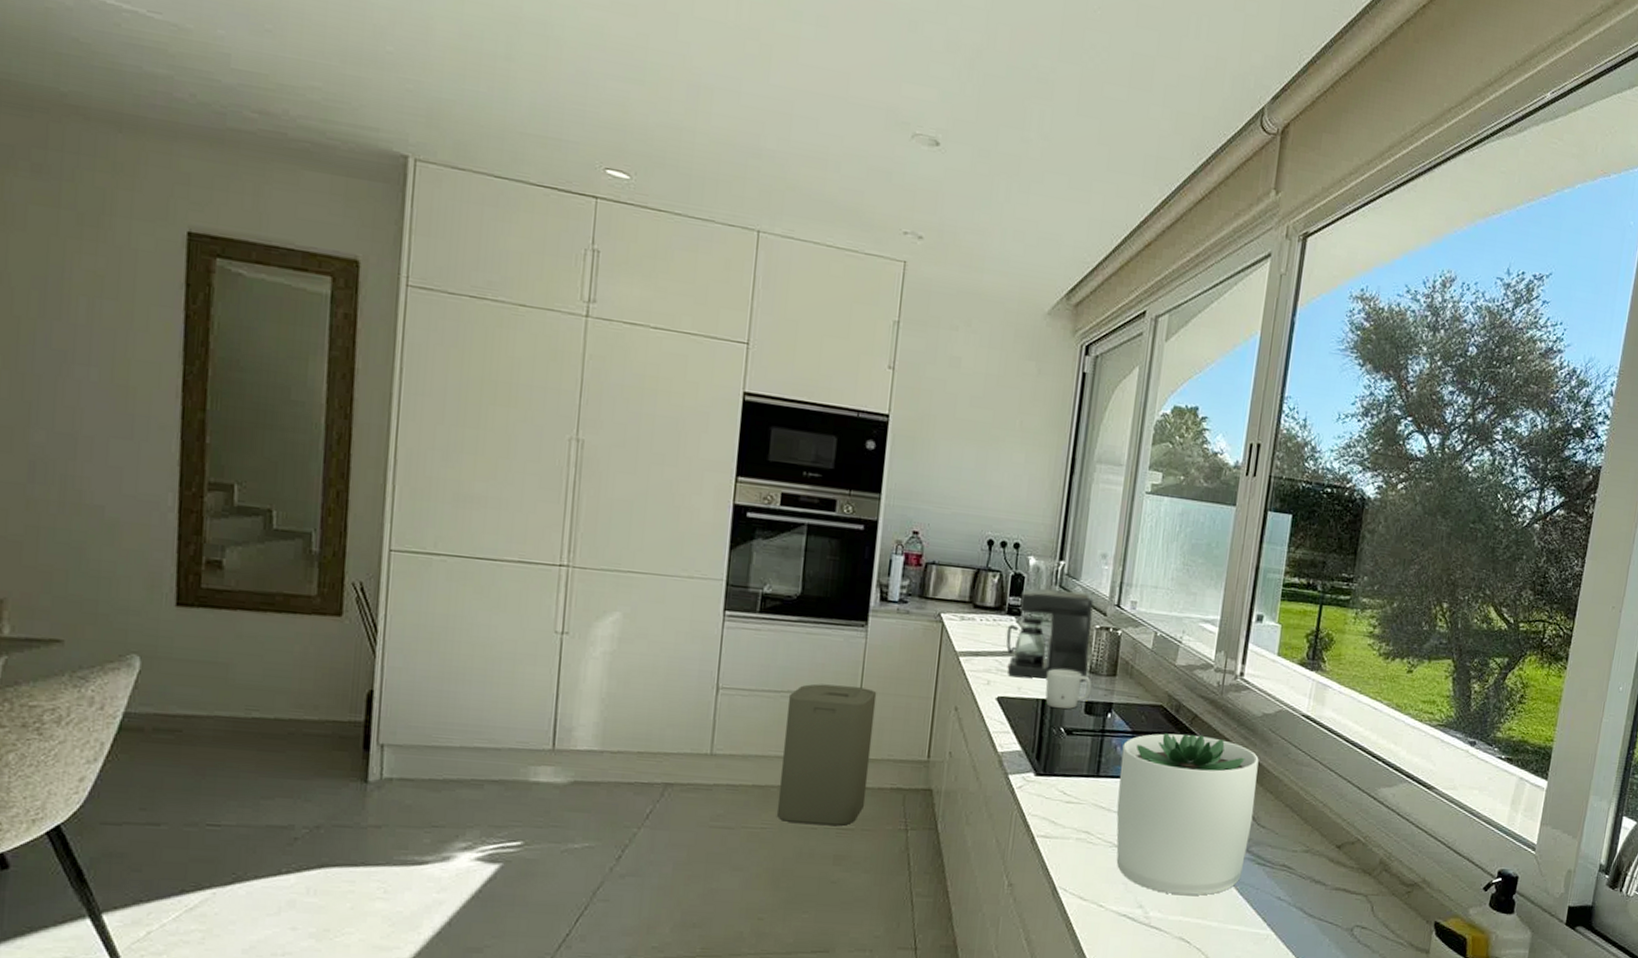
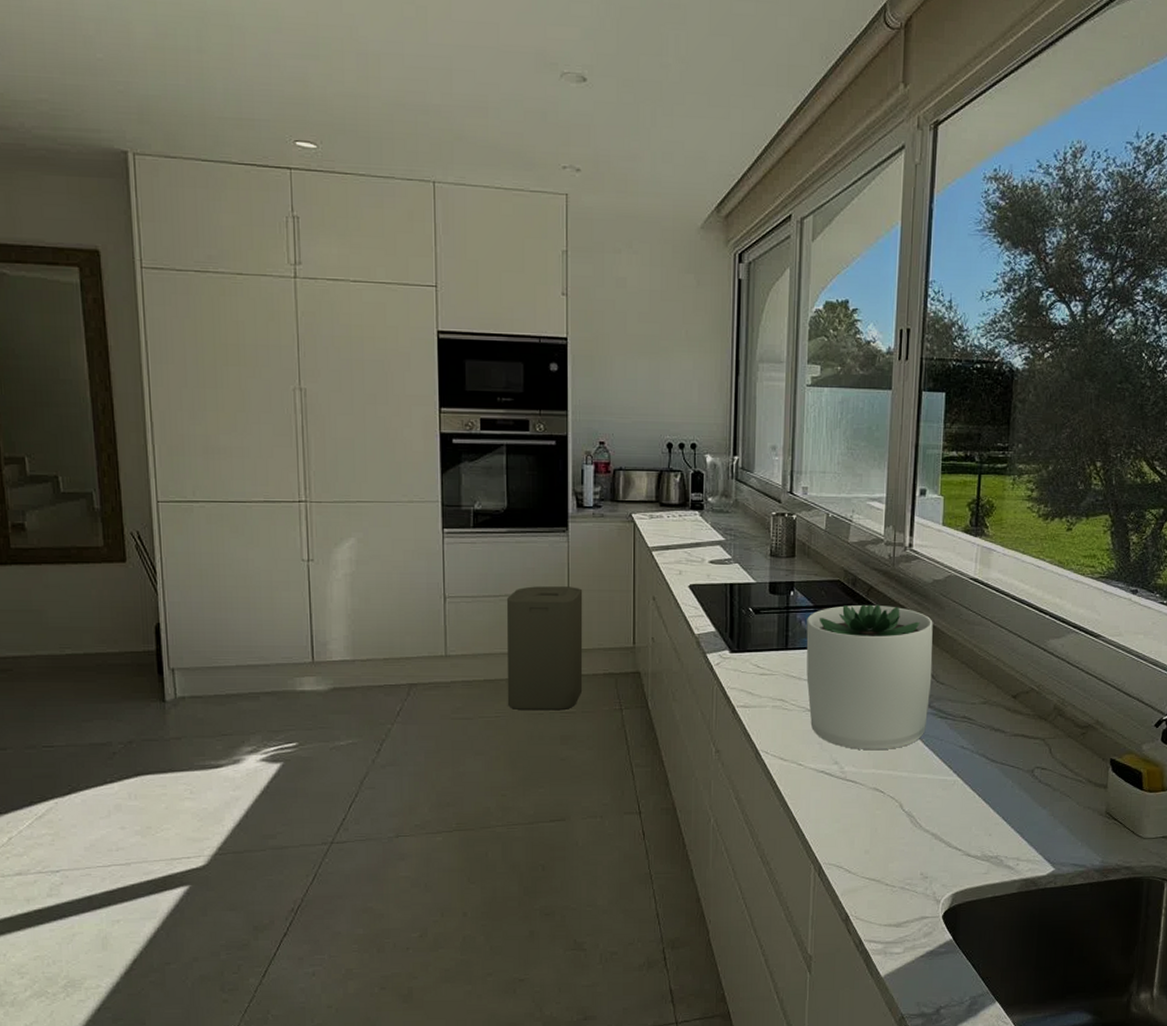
coffee maker: present [1006,588,1094,679] -> none [692,483,769,565]
mug: present [1045,668,1092,710] -> none [731,554,774,591]

